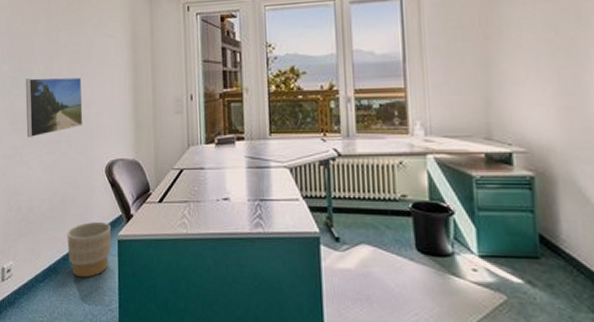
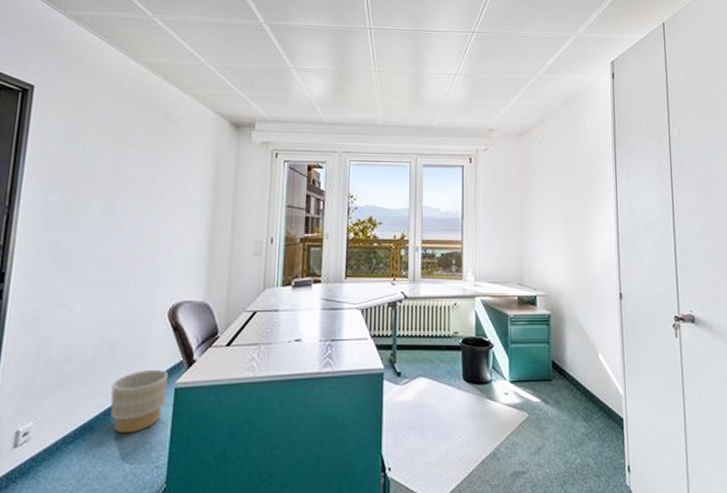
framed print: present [26,77,83,137] -> none [73,212,151,276]

